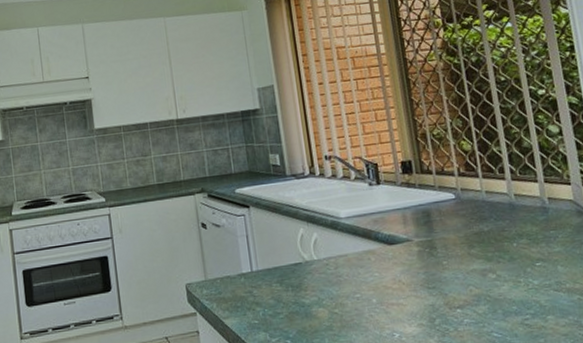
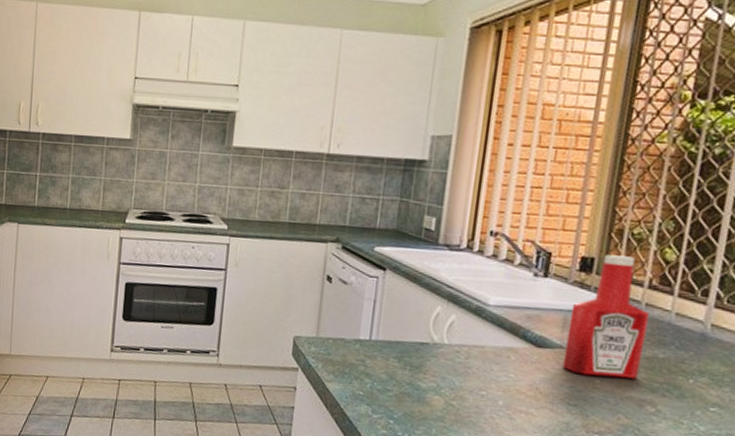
ketchup bottle: none [406,153,474,260] -> present [562,254,650,379]

